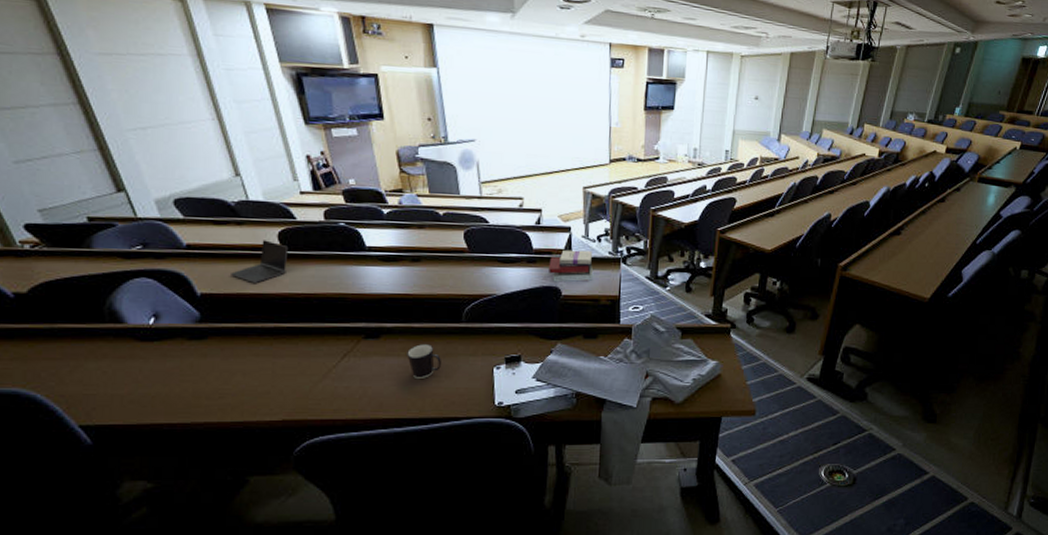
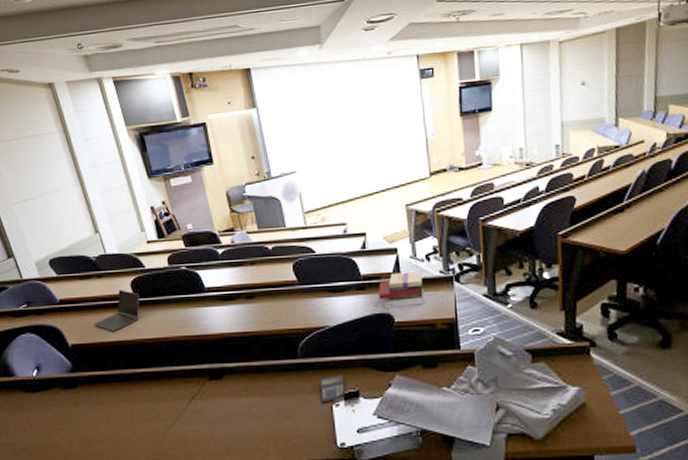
mug: present [407,344,441,380] -> none [248,383,281,421]
calculator: none [482,340,508,365] -> present [320,375,346,403]

